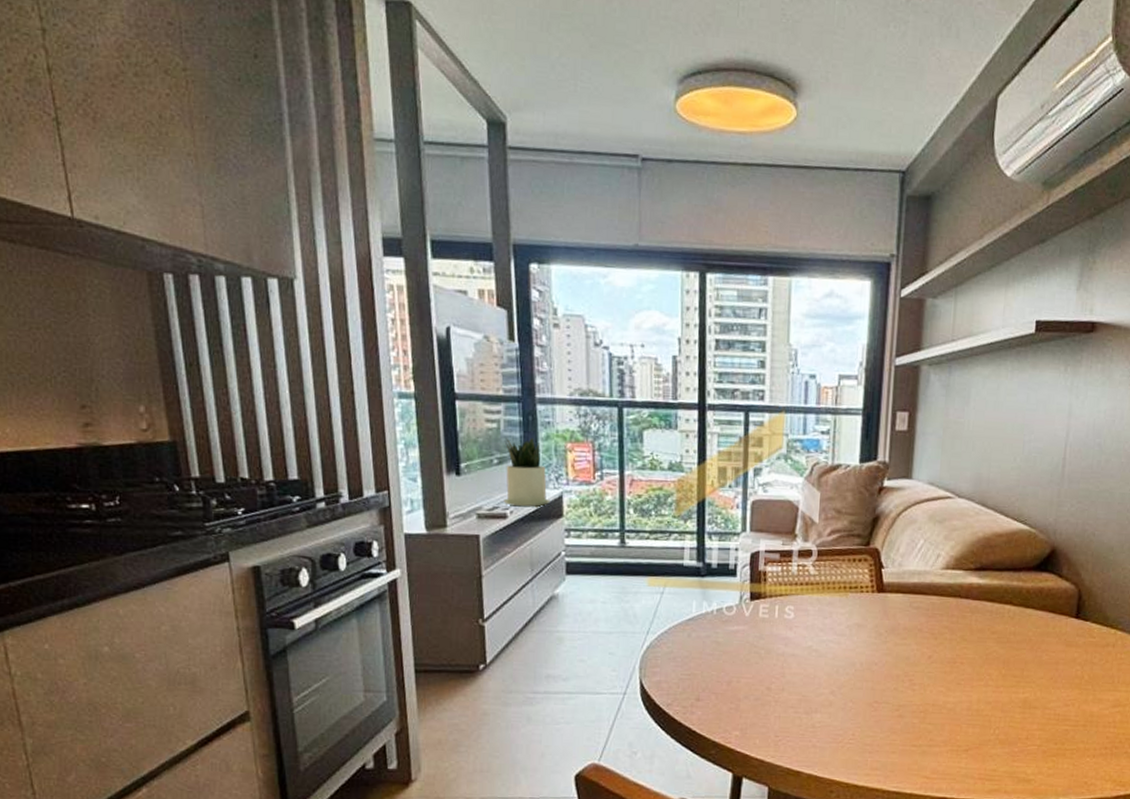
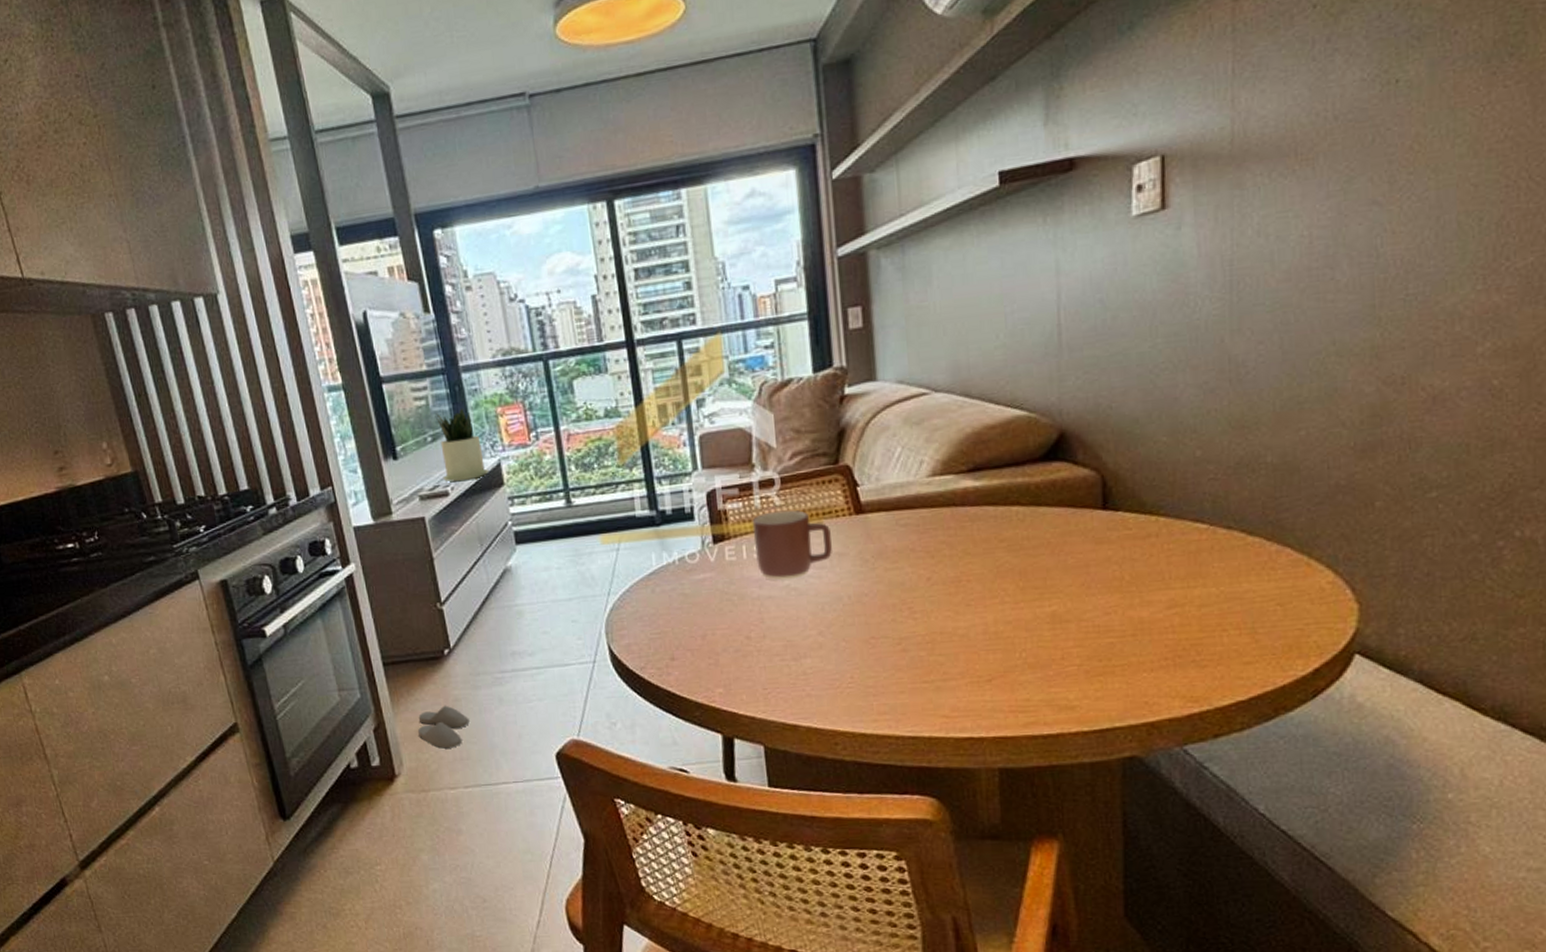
slippers: none [440,718,495,760] -> present [417,705,470,749]
mug: none [786,579,854,642] -> present [752,510,833,581]

